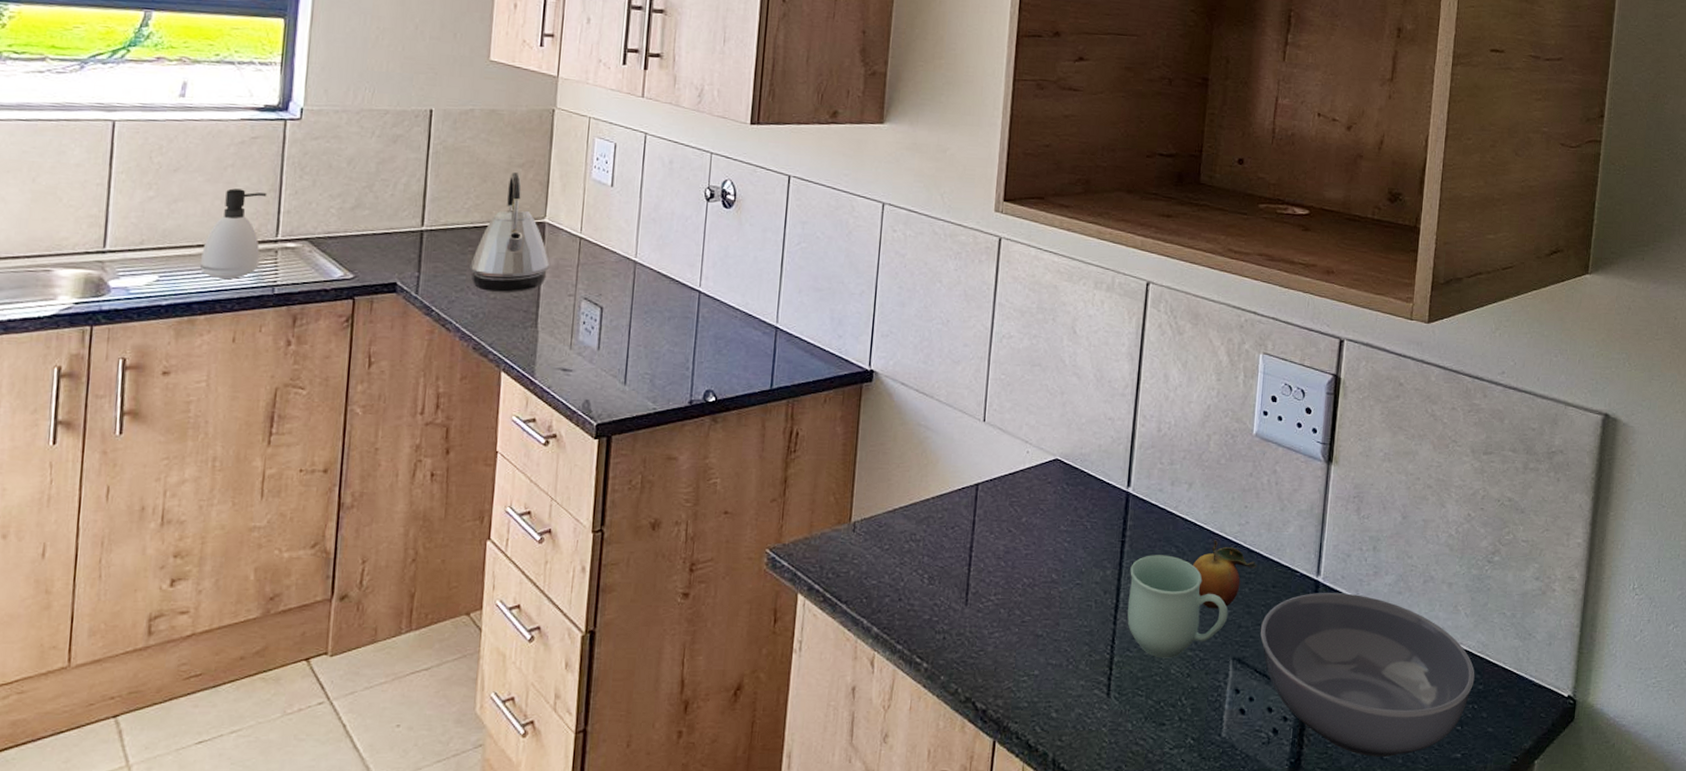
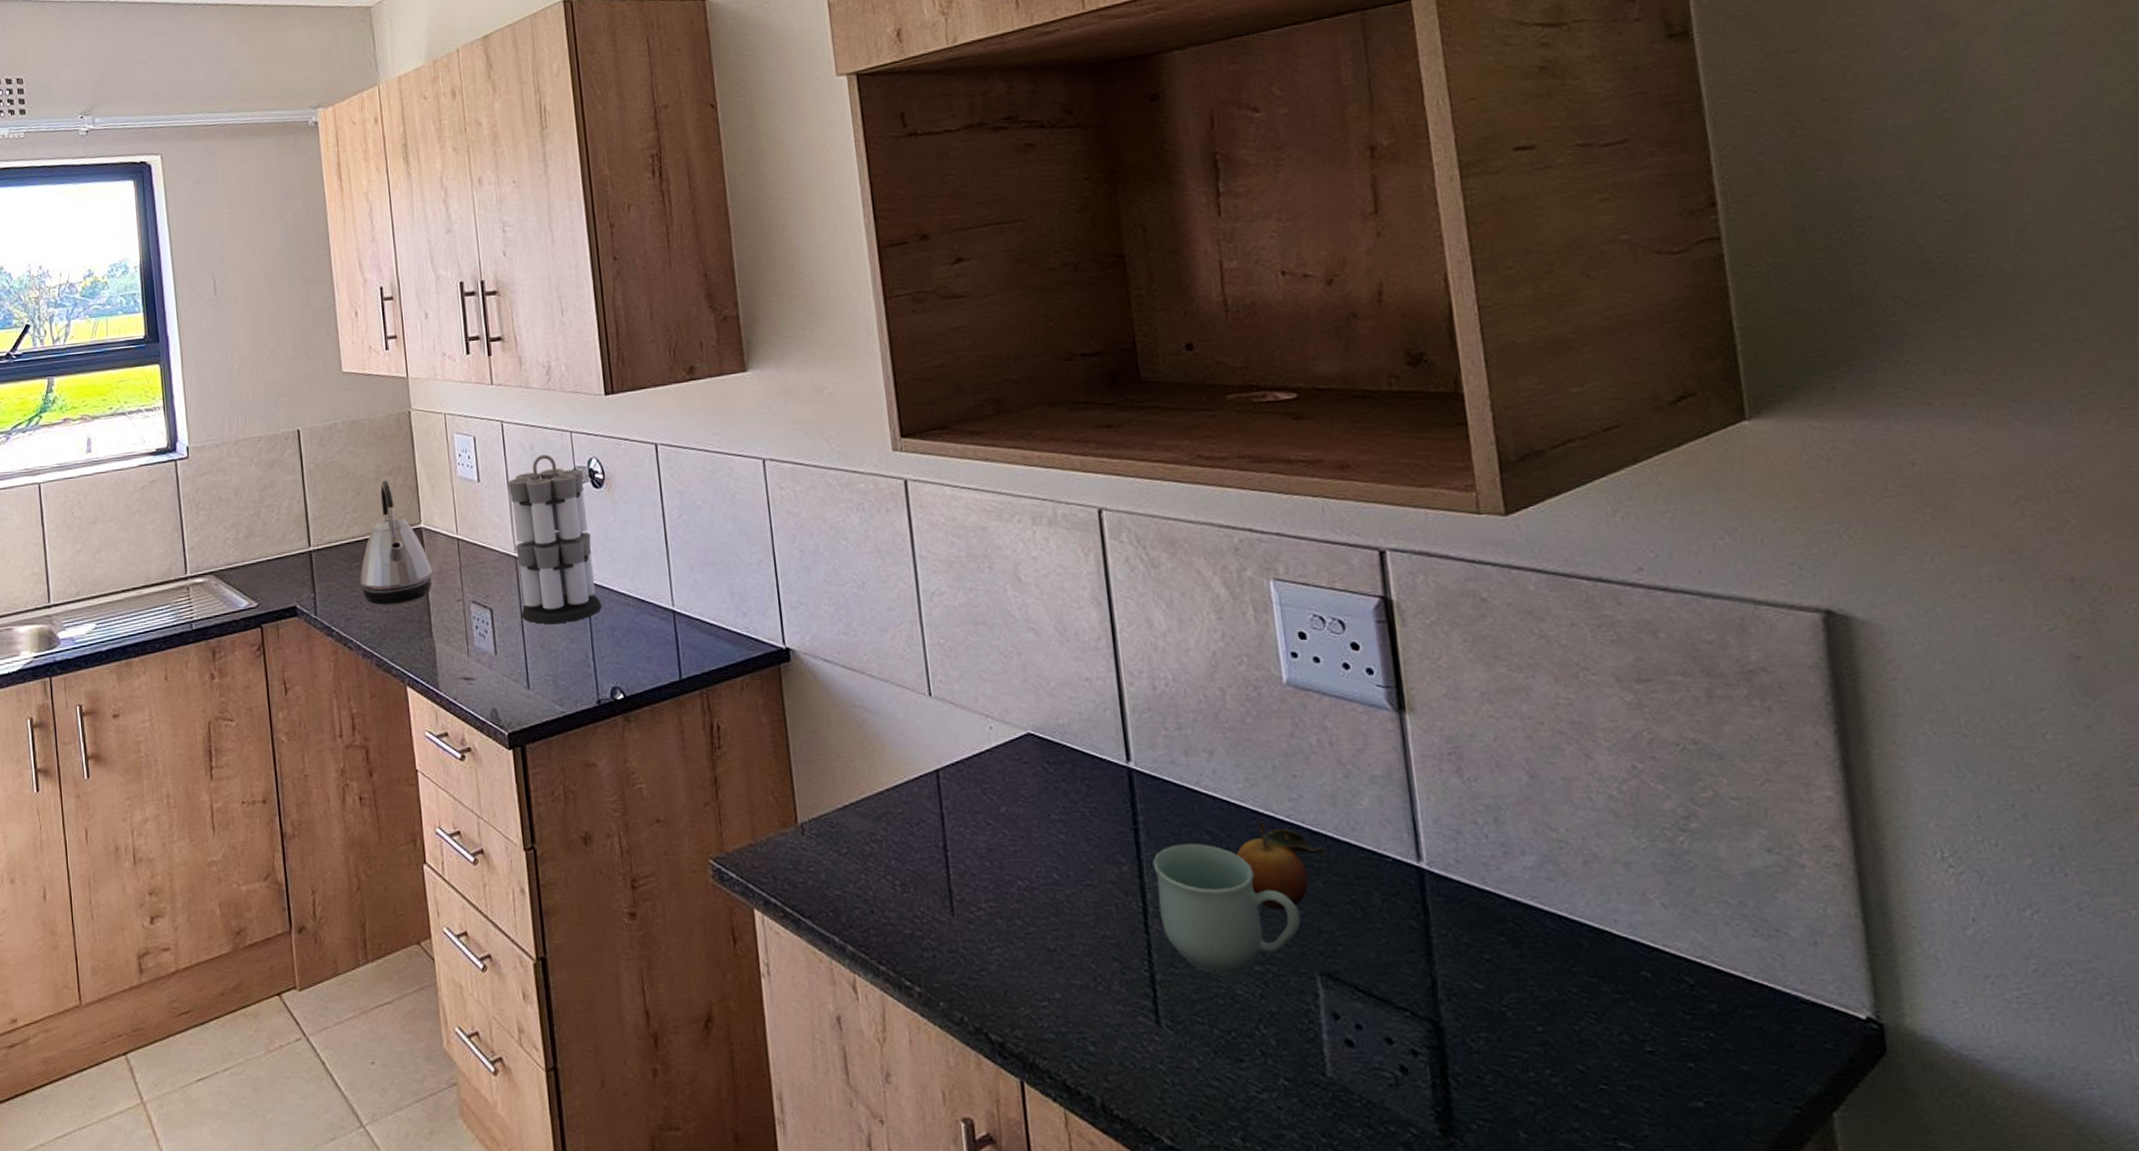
soap dispenser: present [200,188,268,280] -> none [127,532,176,621]
spice rack: none [630,170,716,328] -> present [507,454,602,624]
bowl: present [1260,593,1475,757] -> none [1350,882,1701,1105]

